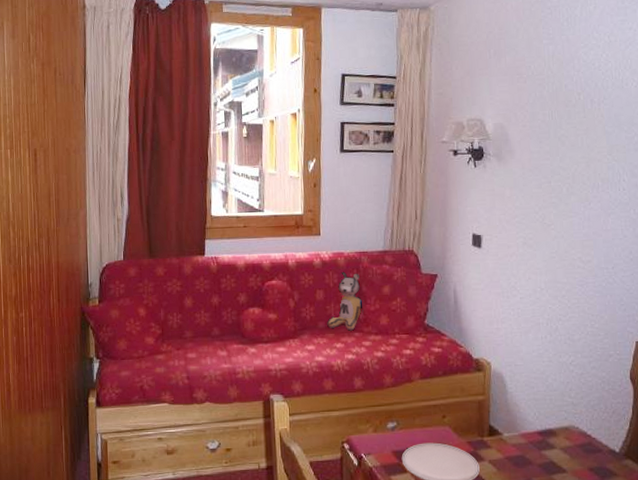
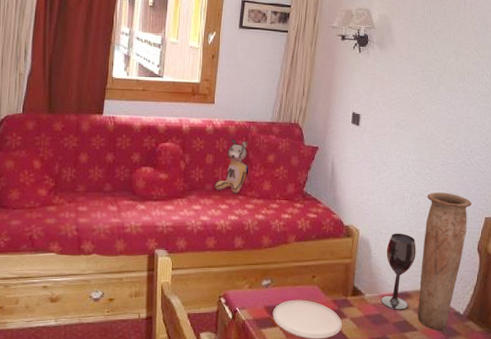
wine glass: none [522,364,559,450] -> present [381,233,416,310]
vase: none [565,316,619,471] -> present [418,192,472,330]

